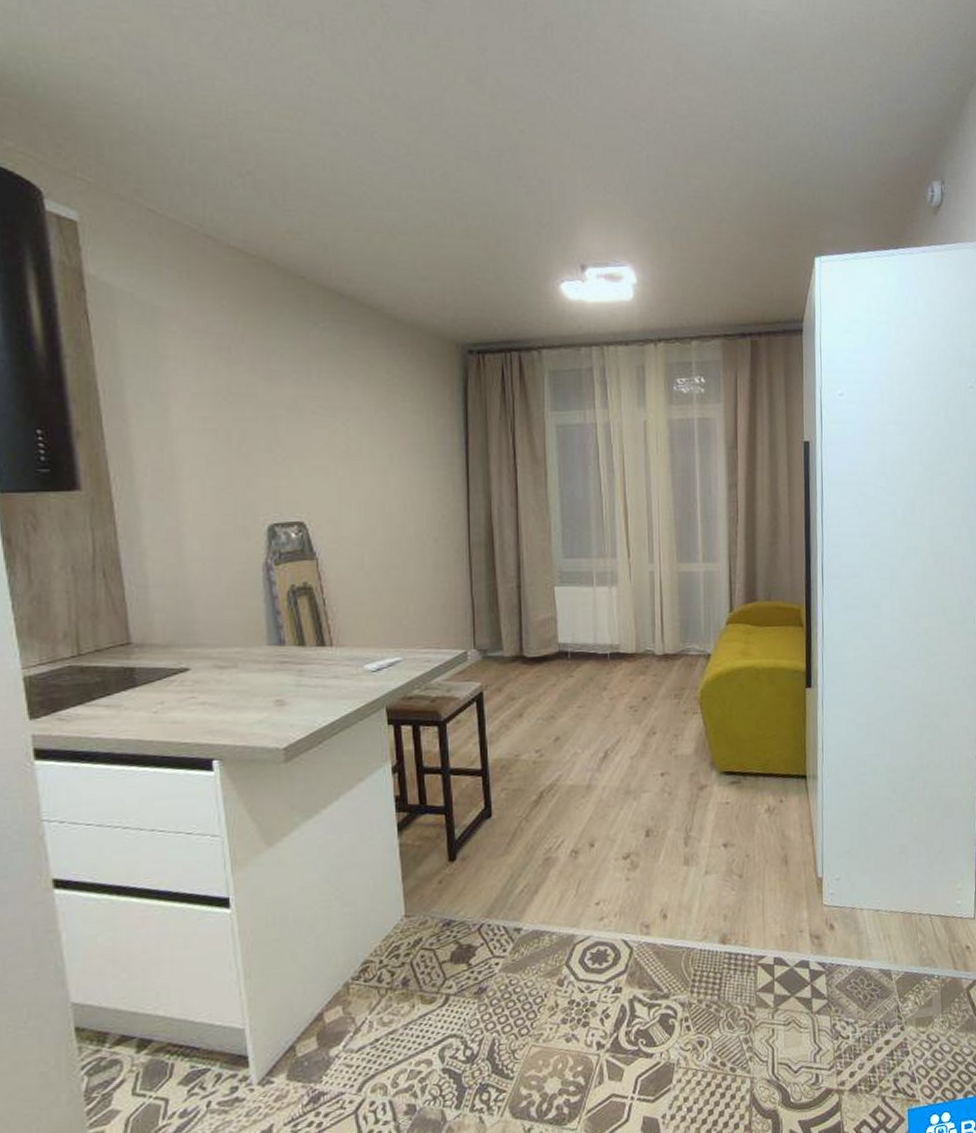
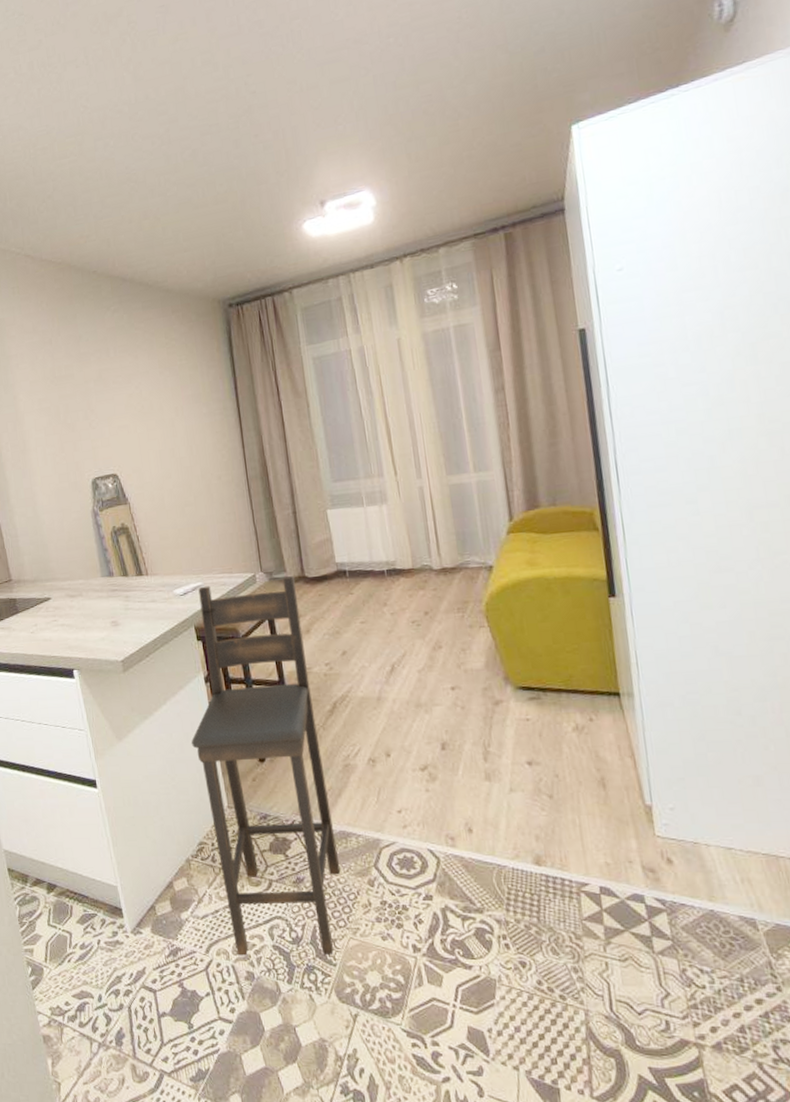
bar stool: none [366,655,529,1088] -> present [191,576,340,956]

